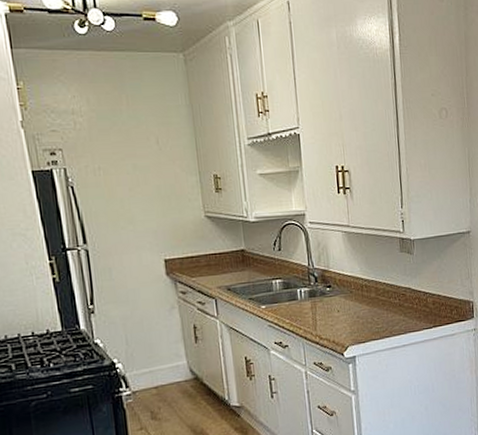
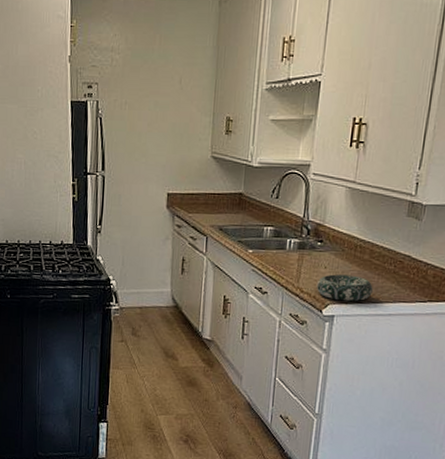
decorative bowl: none [333,314,385,341] -> present [316,274,373,302]

